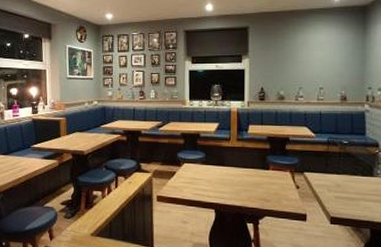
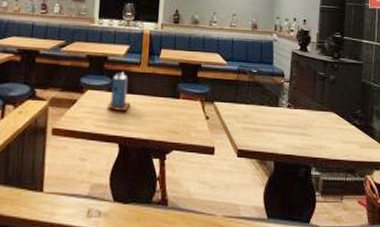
candle: none [202,146,223,181] -> present [106,71,131,111]

